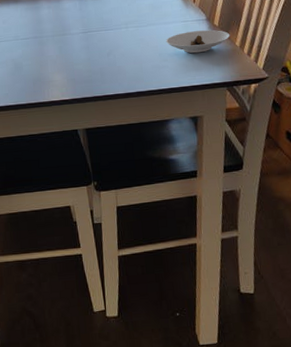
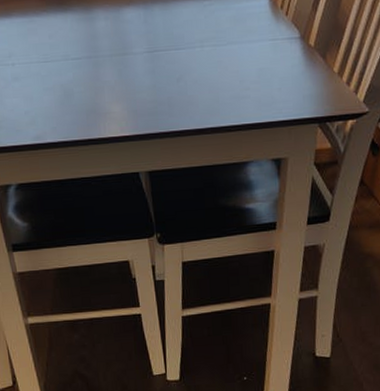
saucer: present [166,29,230,54] -> none [249,51,328,81]

